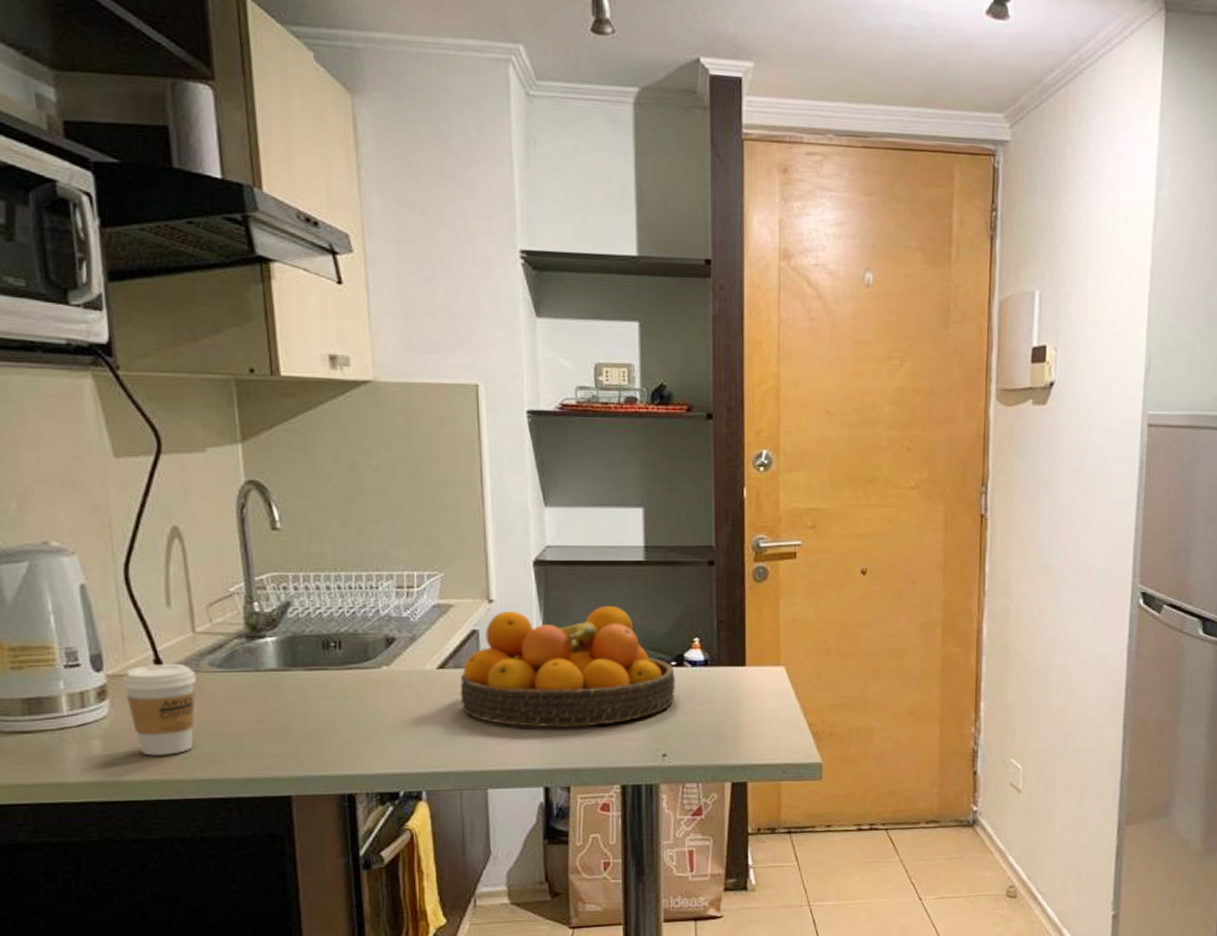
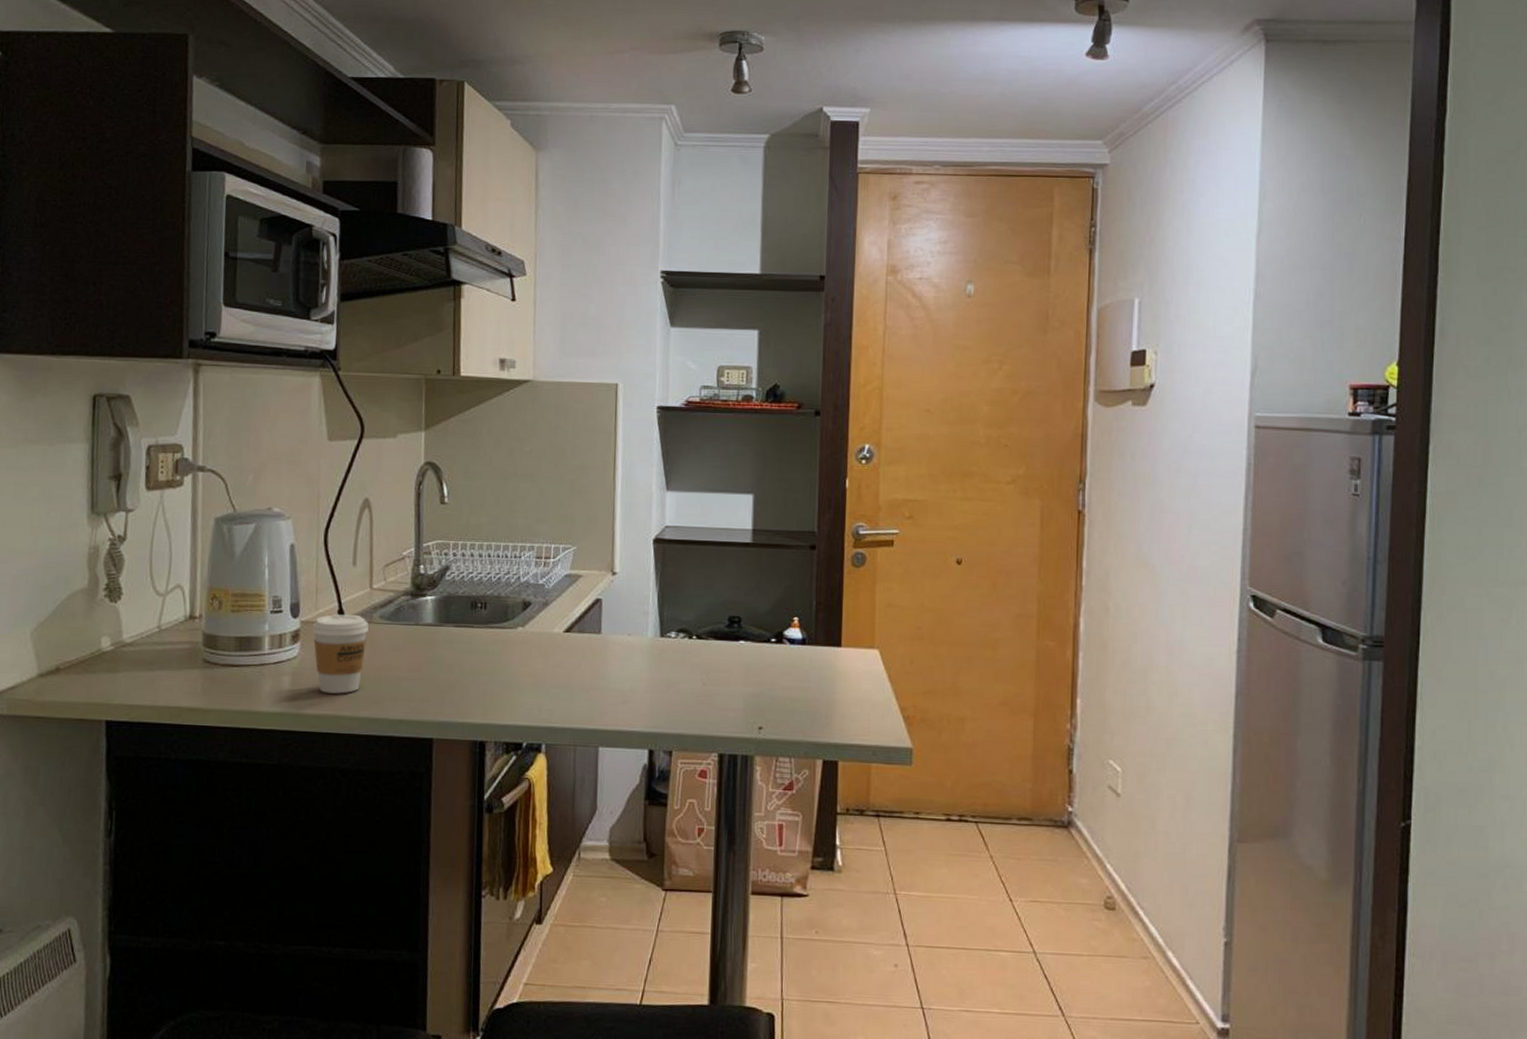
fruit bowl: present [460,605,675,728] -> none [581,582,774,695]

